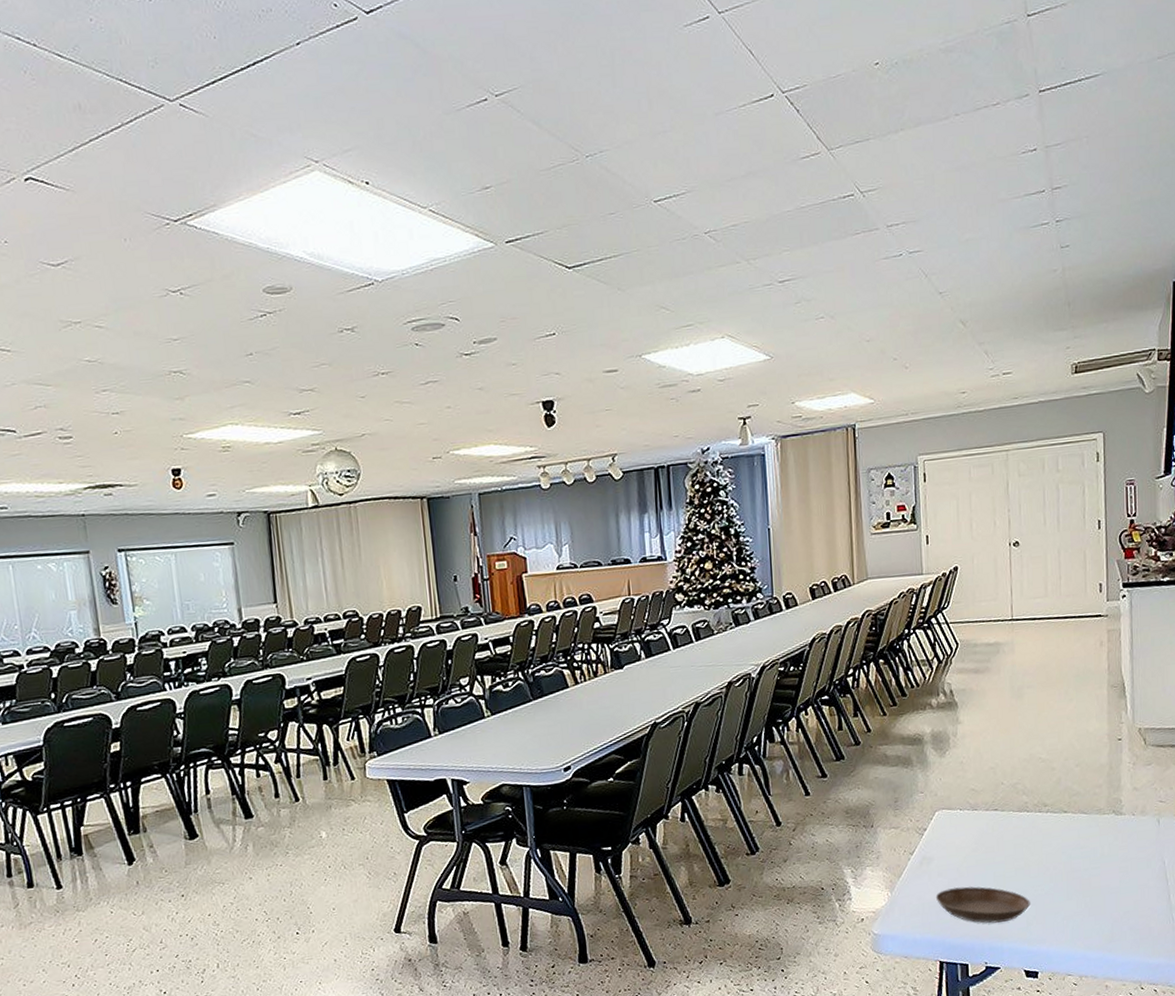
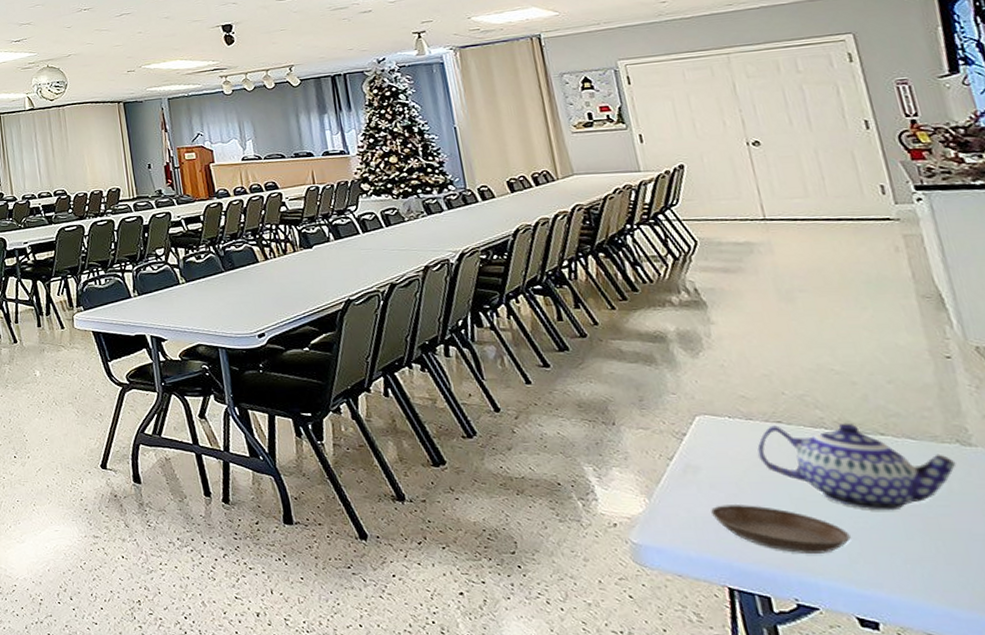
teapot: none [977,805,1110,879] -> present [757,423,957,511]

